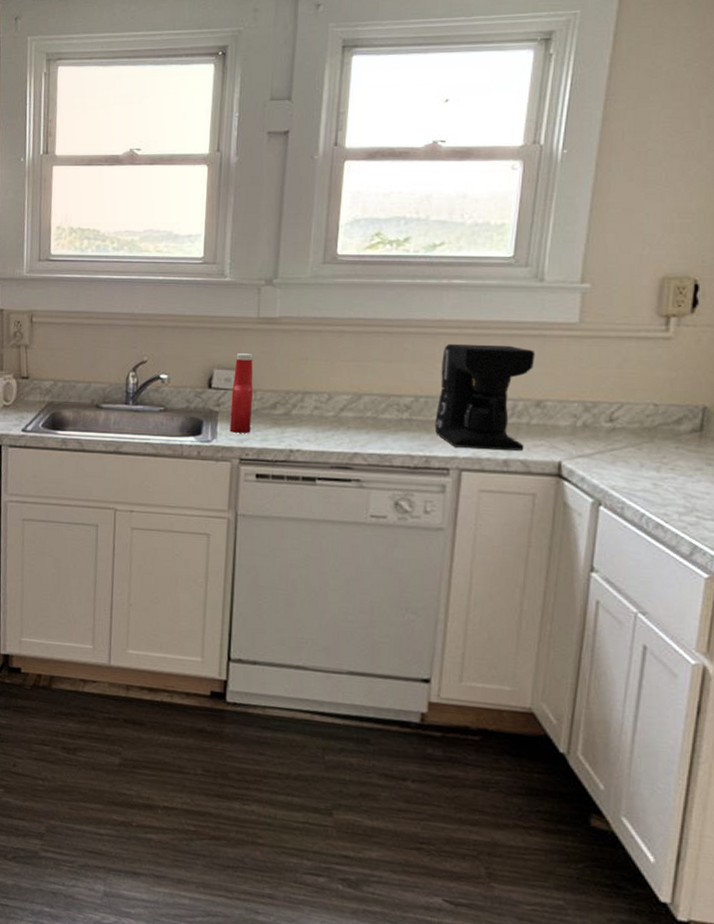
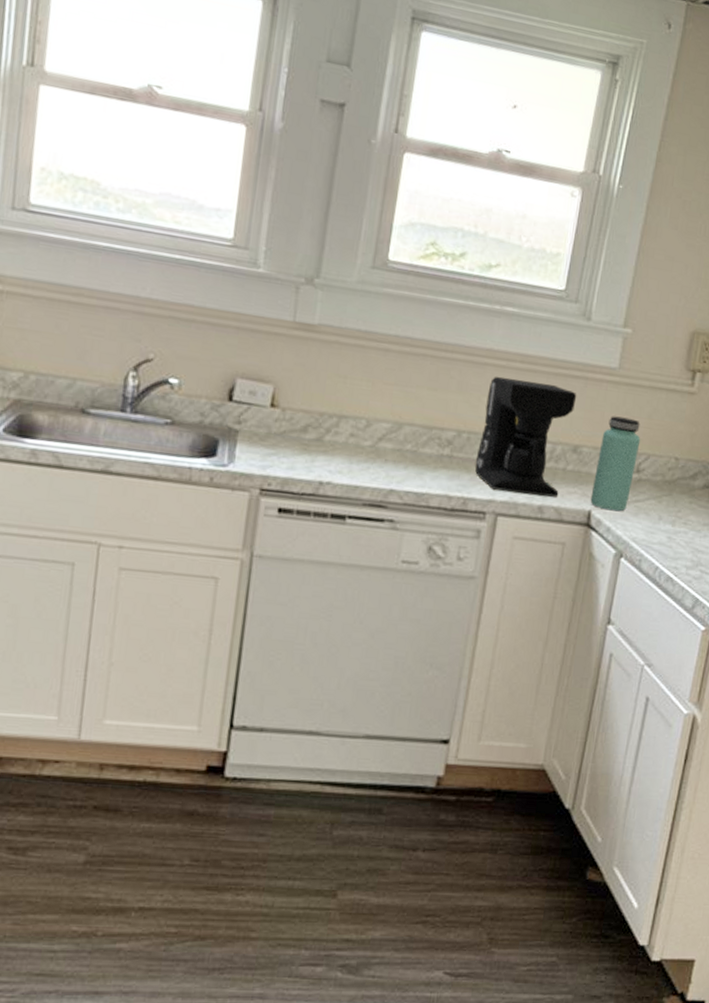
ketchup bottle: present [230,353,253,433] -> none [251,362,285,459]
bottle: none [559,369,611,461] -> present [590,416,641,512]

